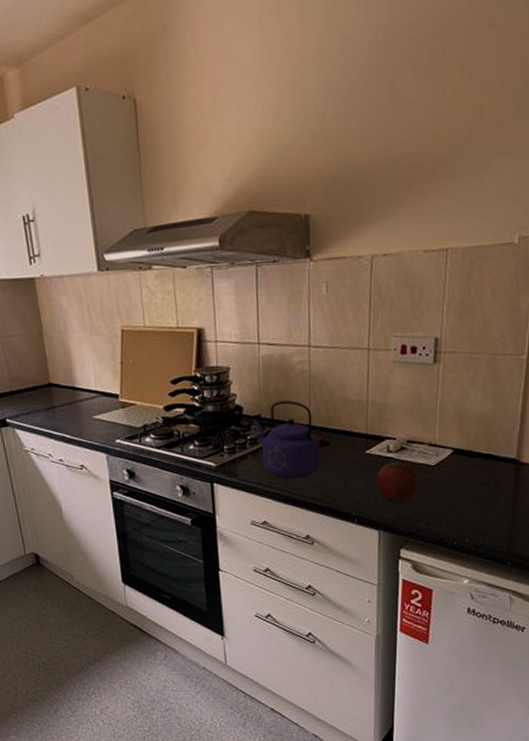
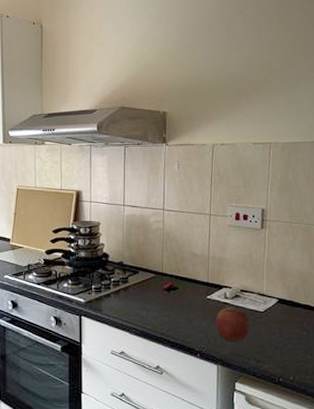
kettle: present [252,400,321,479] -> none [116,251,171,316]

